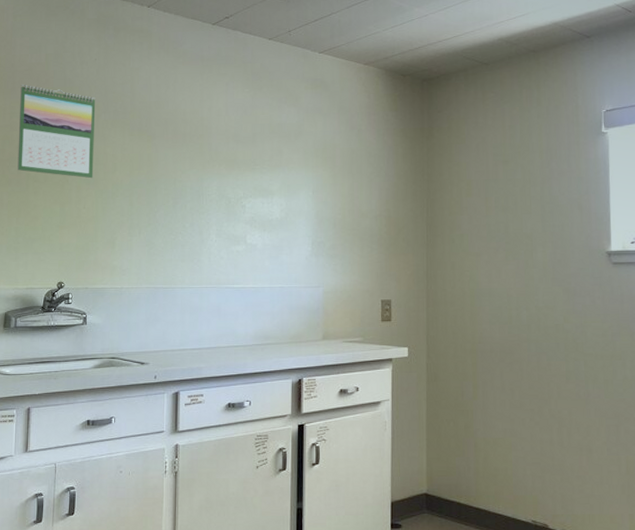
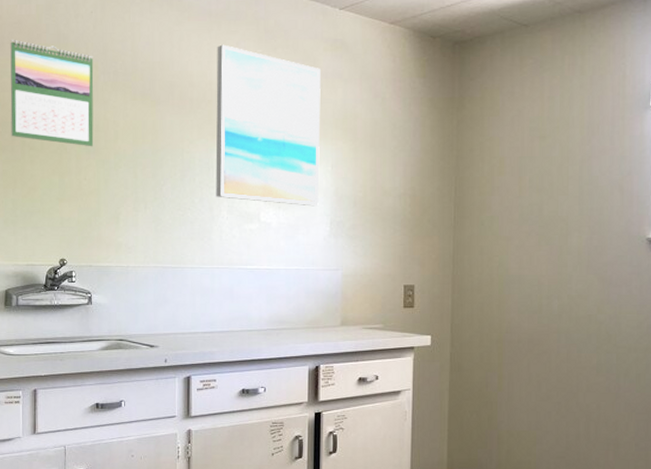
wall art: none [205,85,302,229] -> present [215,44,321,207]

